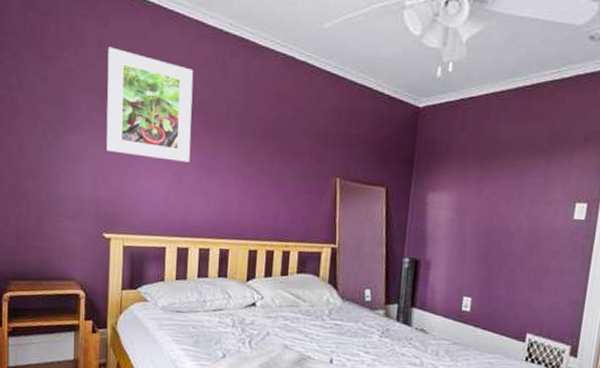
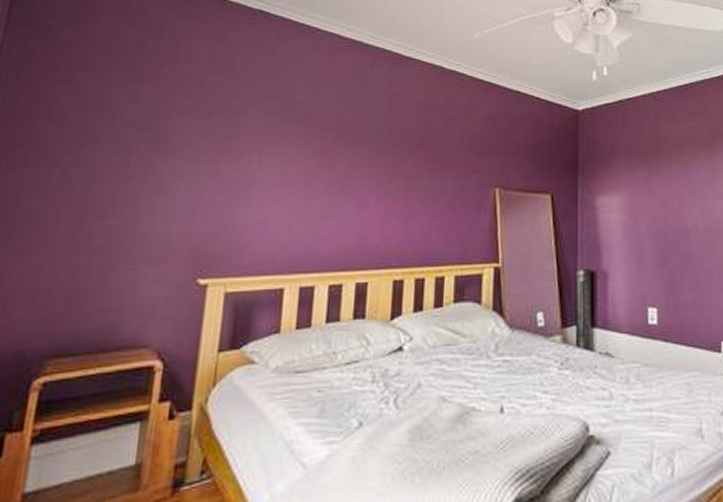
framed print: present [106,46,194,163] -> none [211,62,327,183]

